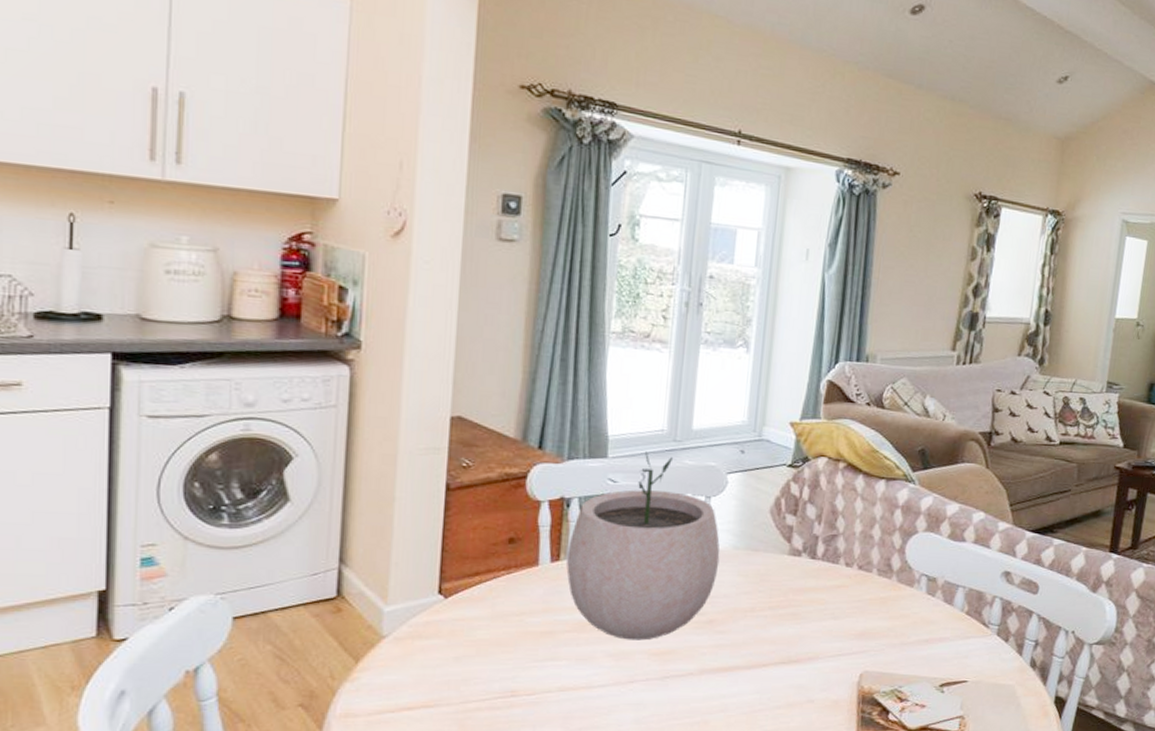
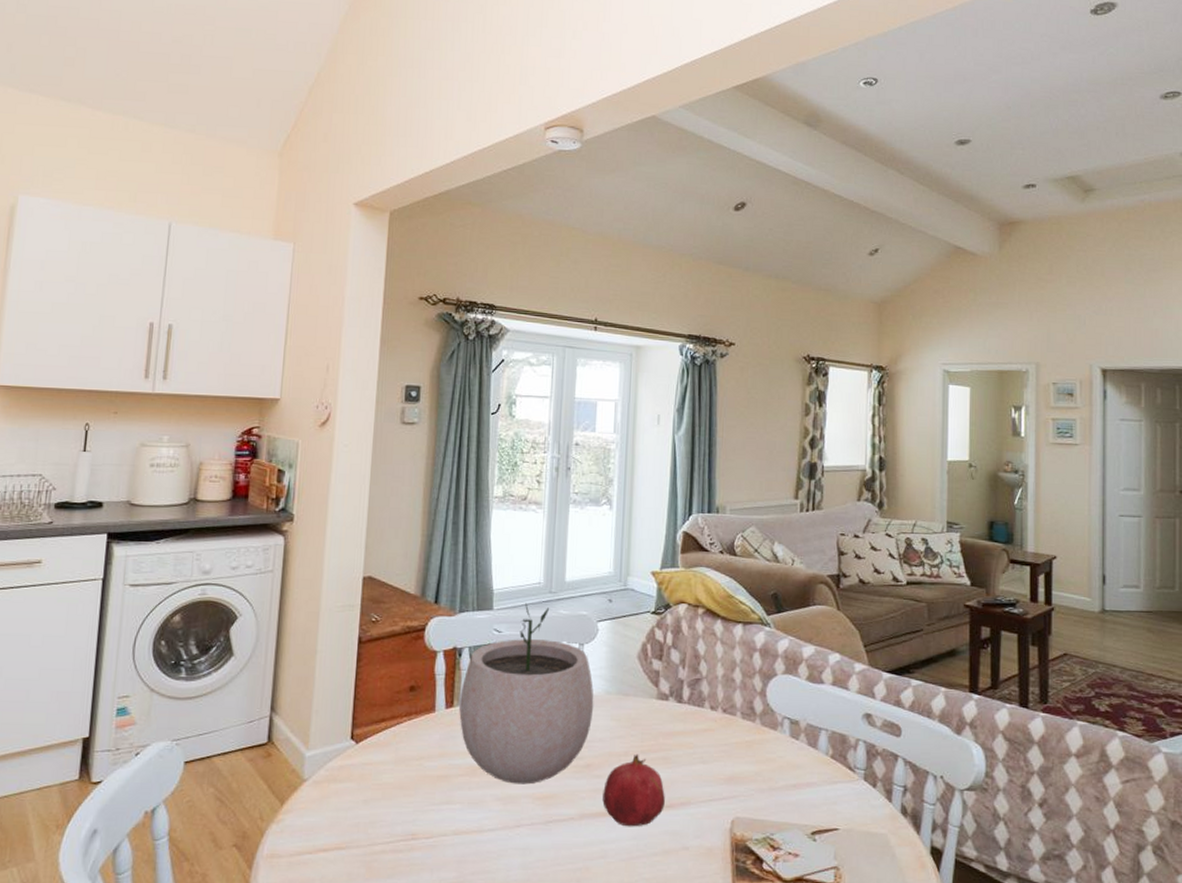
fruit: none [725,609,792,682] -> present [602,753,665,827]

